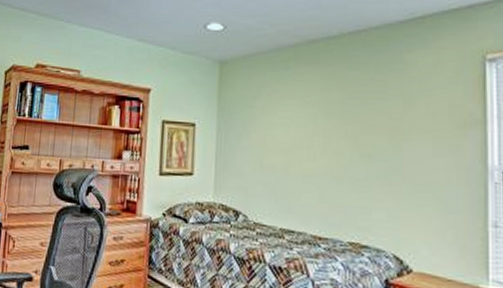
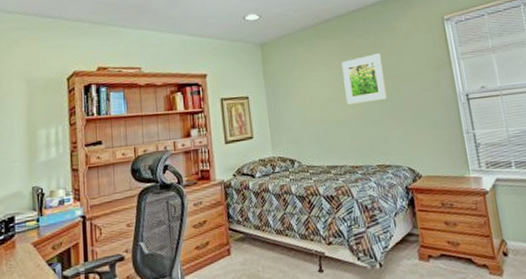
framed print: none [320,94,379,158] -> present [341,53,387,105]

